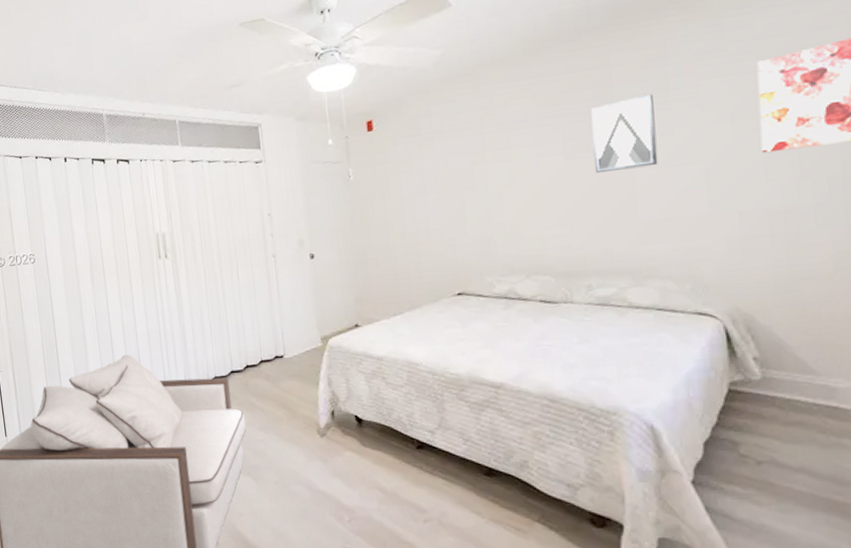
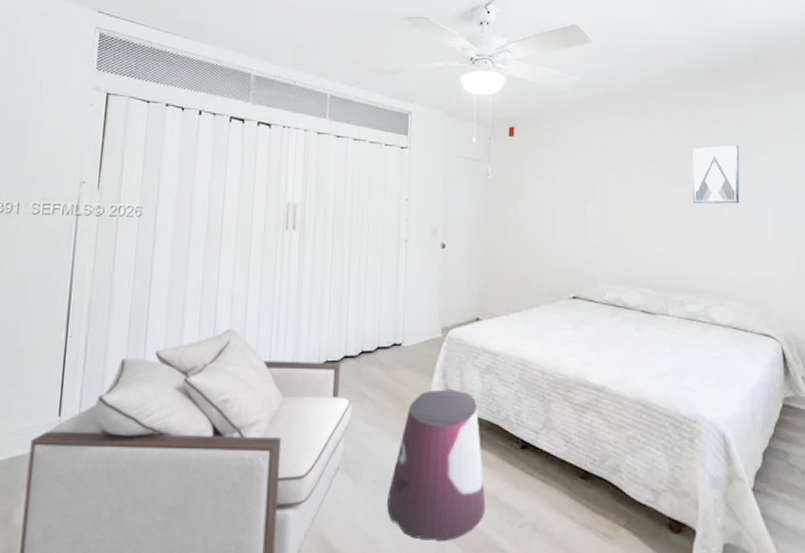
stool: none [290,395,387,534] -> present [387,389,486,540]

